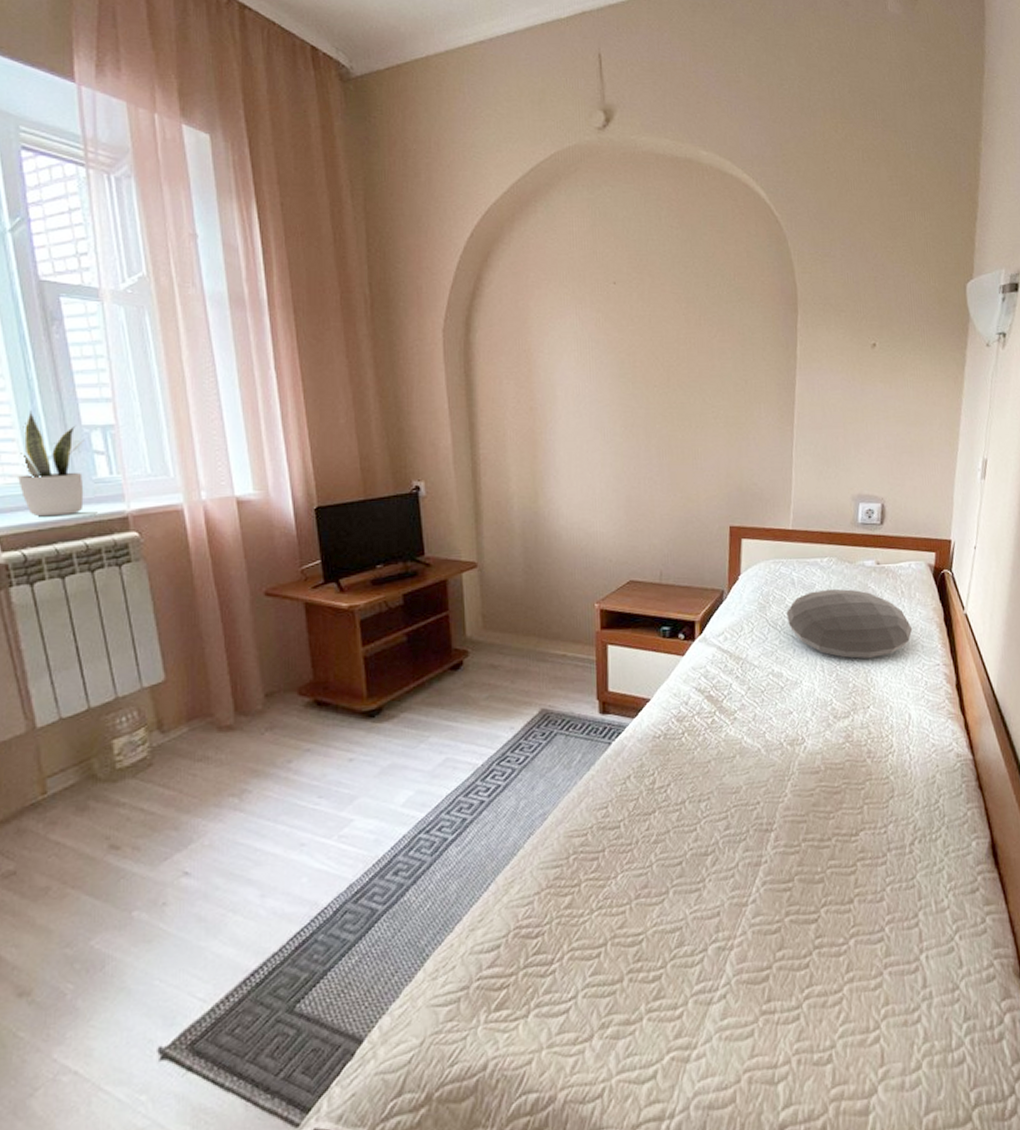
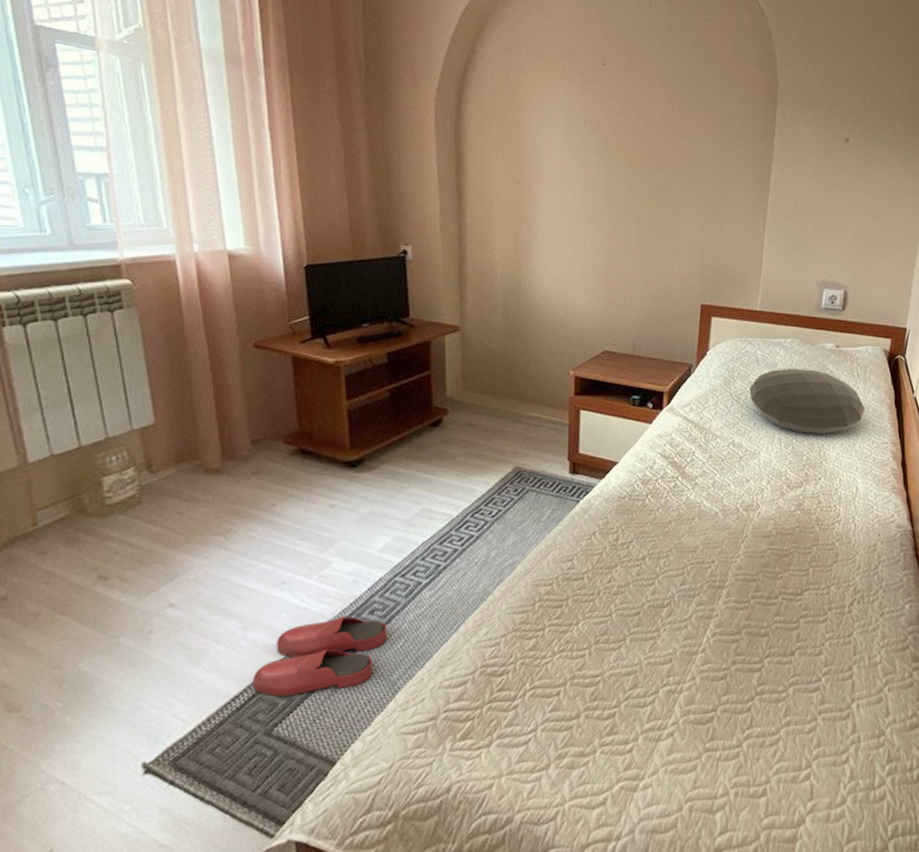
potted plant: present [18,409,85,517] -> none [11,153,79,260]
slippers: none [273,877,413,970] -> present [253,615,387,697]

